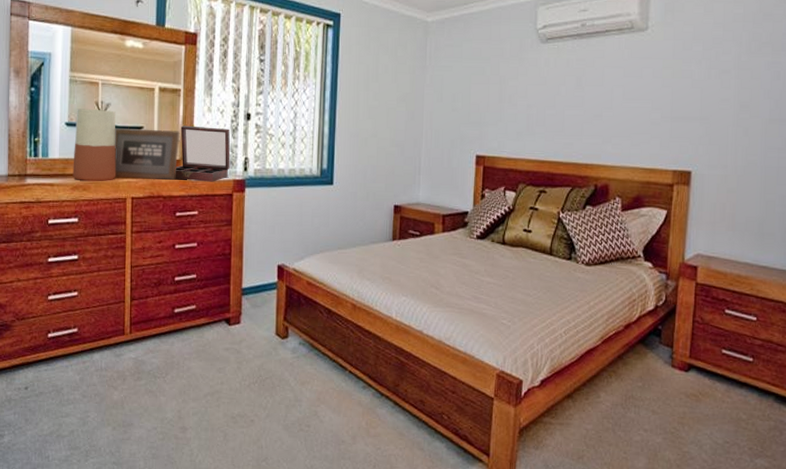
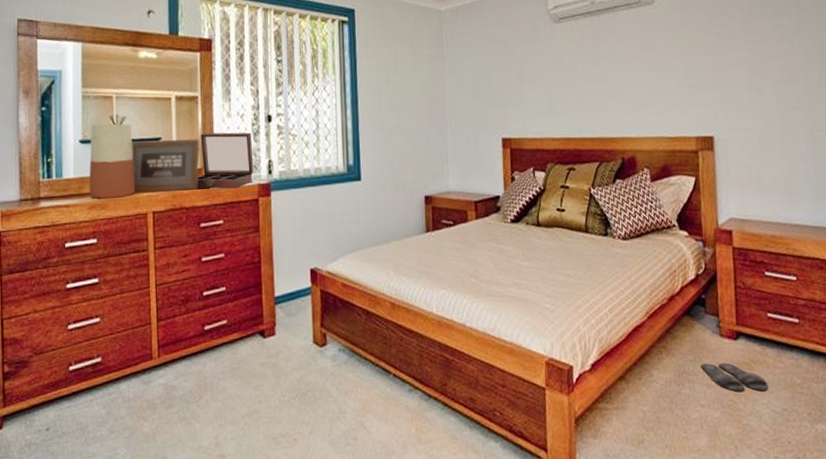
slippers: none [649,391,713,423] -> present [701,362,769,393]

